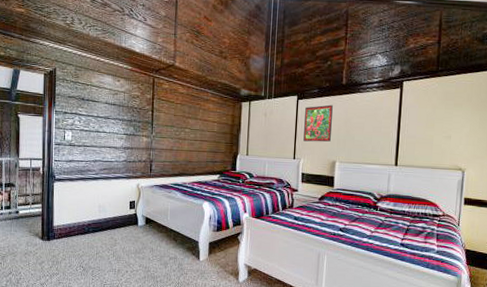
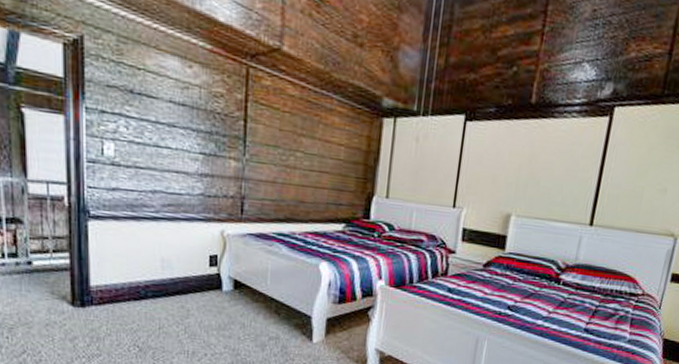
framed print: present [303,104,333,142] -> none [469,131,515,186]

